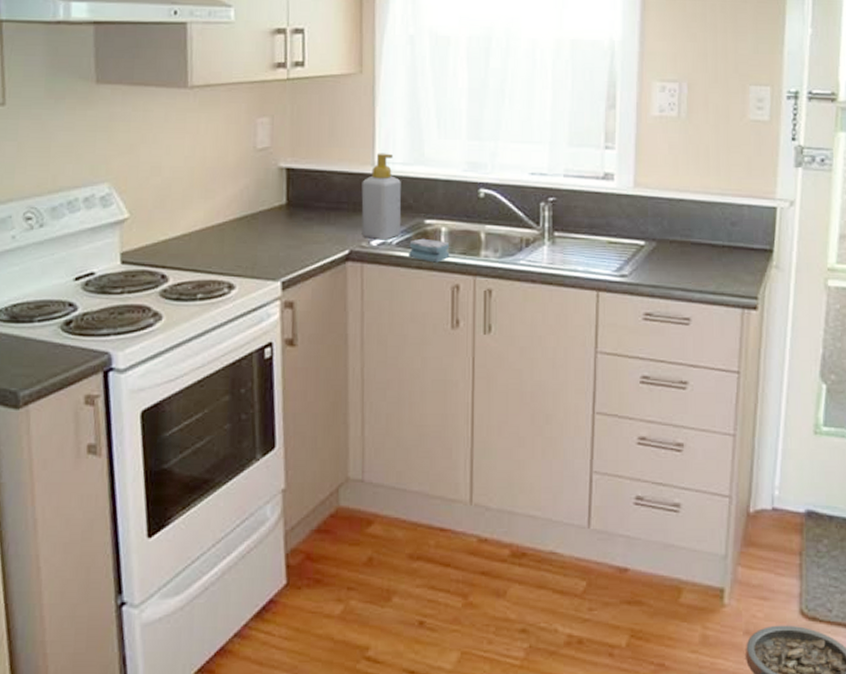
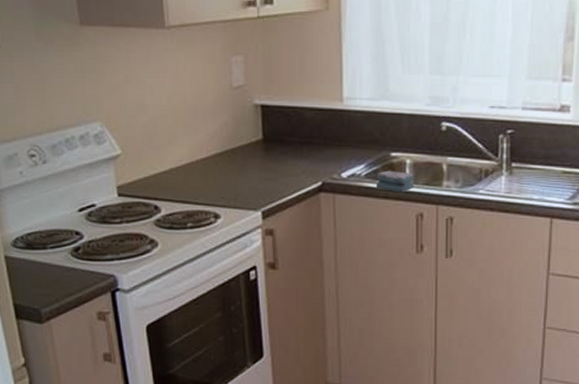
soap bottle: present [361,153,402,240] -> none [331,89,369,172]

